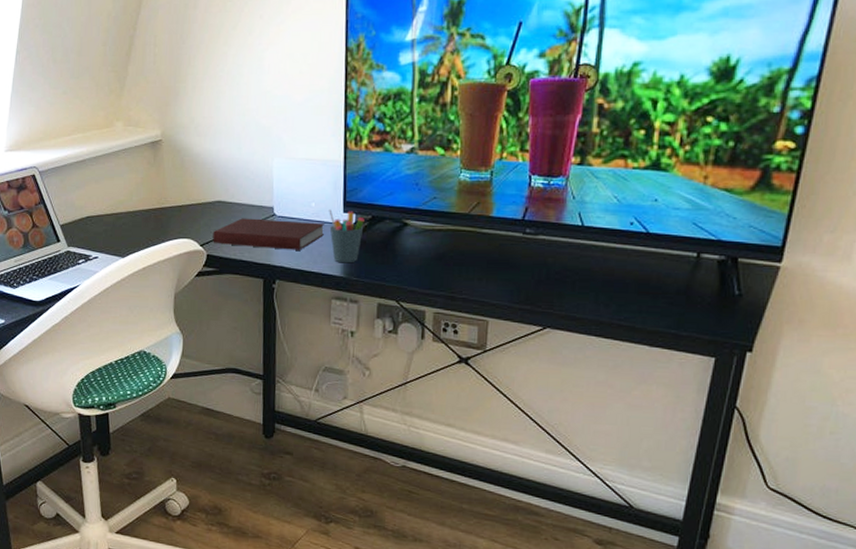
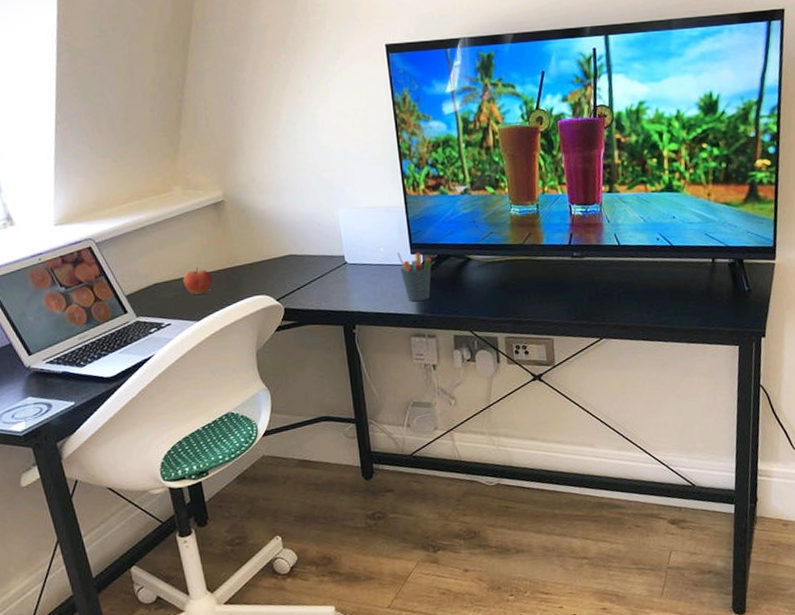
apple: none [114,205,142,231] -> present [183,267,213,295]
notebook: present [213,218,326,250] -> none [287,266,396,297]

